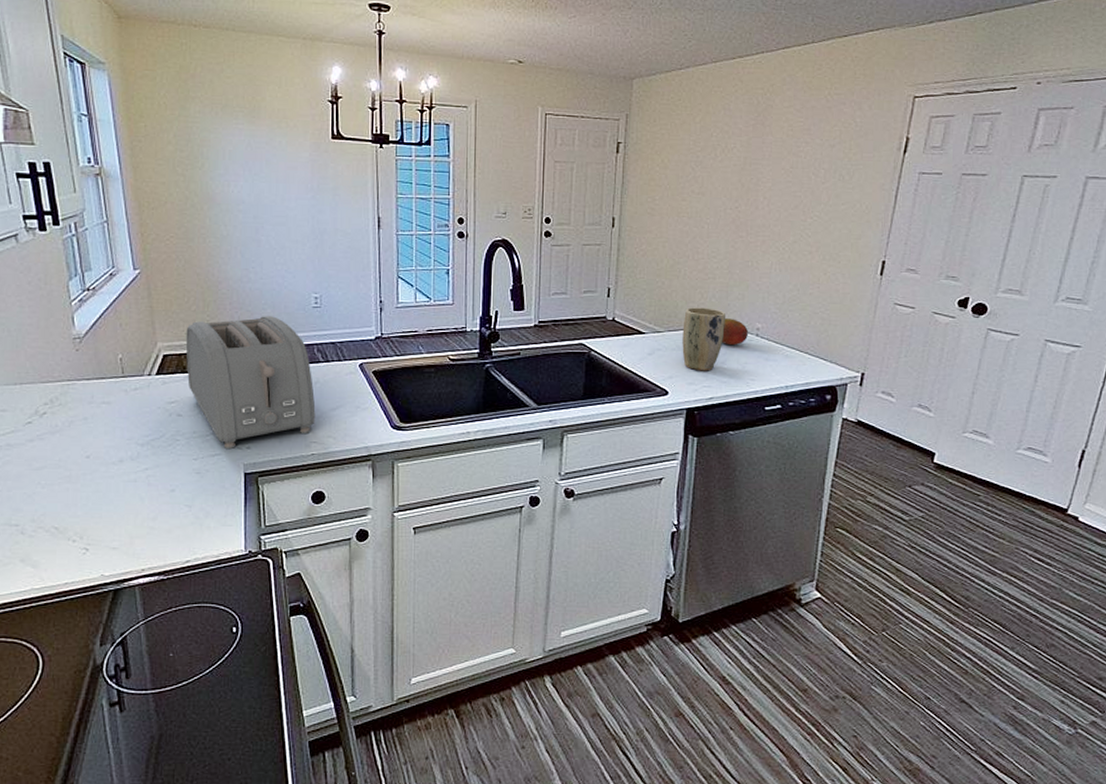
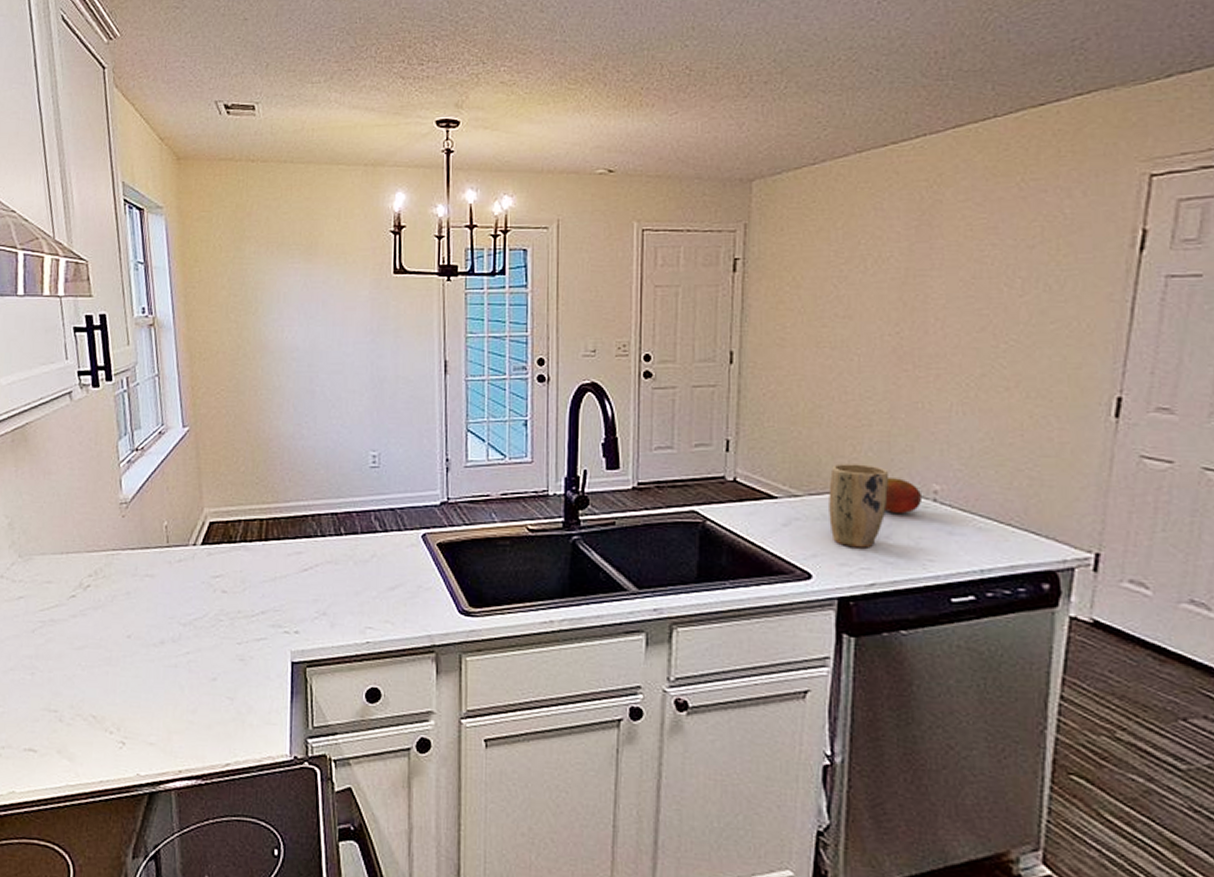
toaster: present [185,316,316,448] -> none [233,478,372,632]

